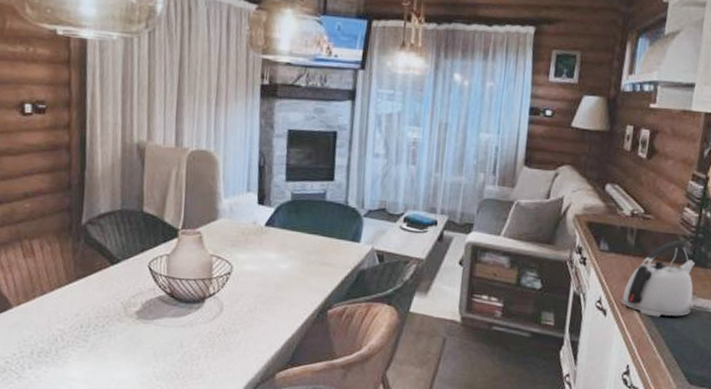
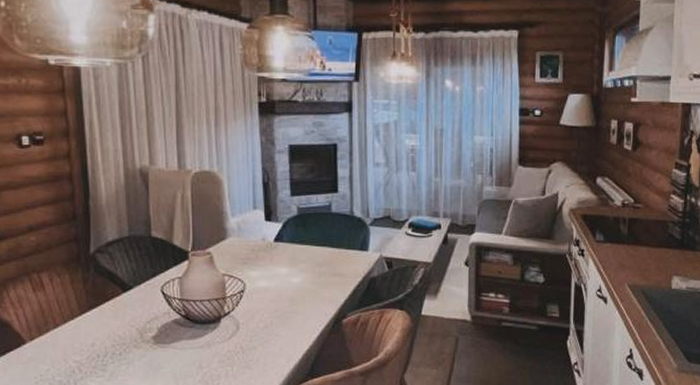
kettle: present [621,240,696,317] -> none [619,226,685,301]

